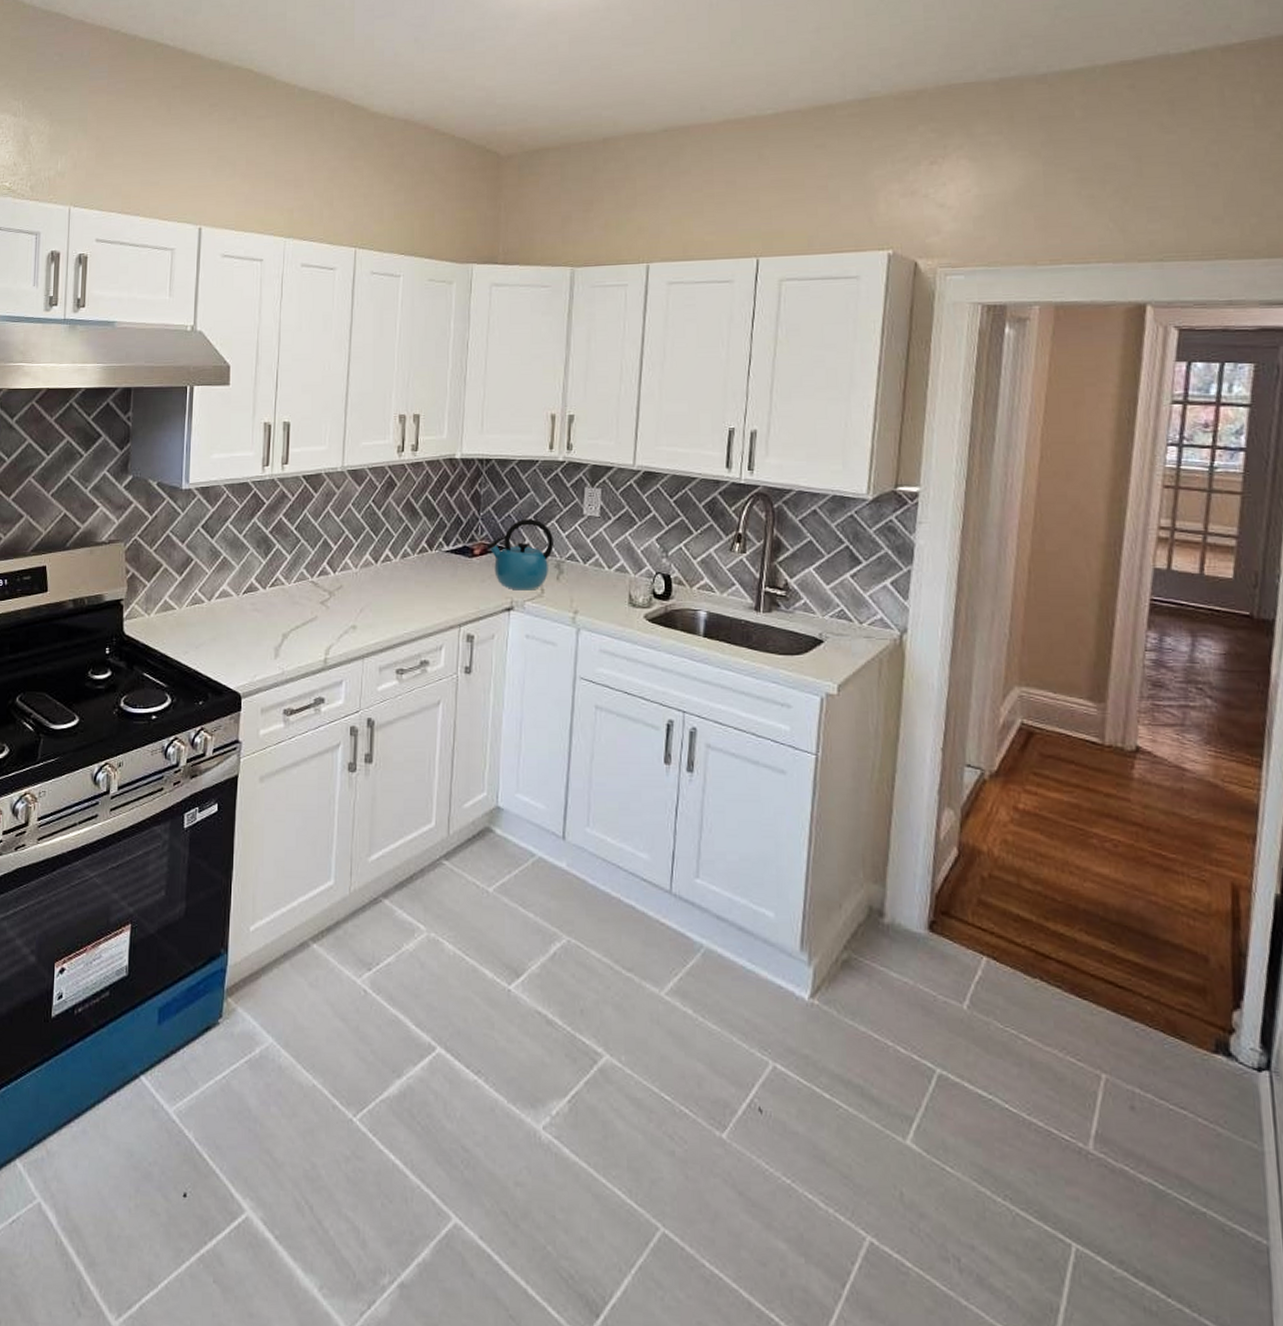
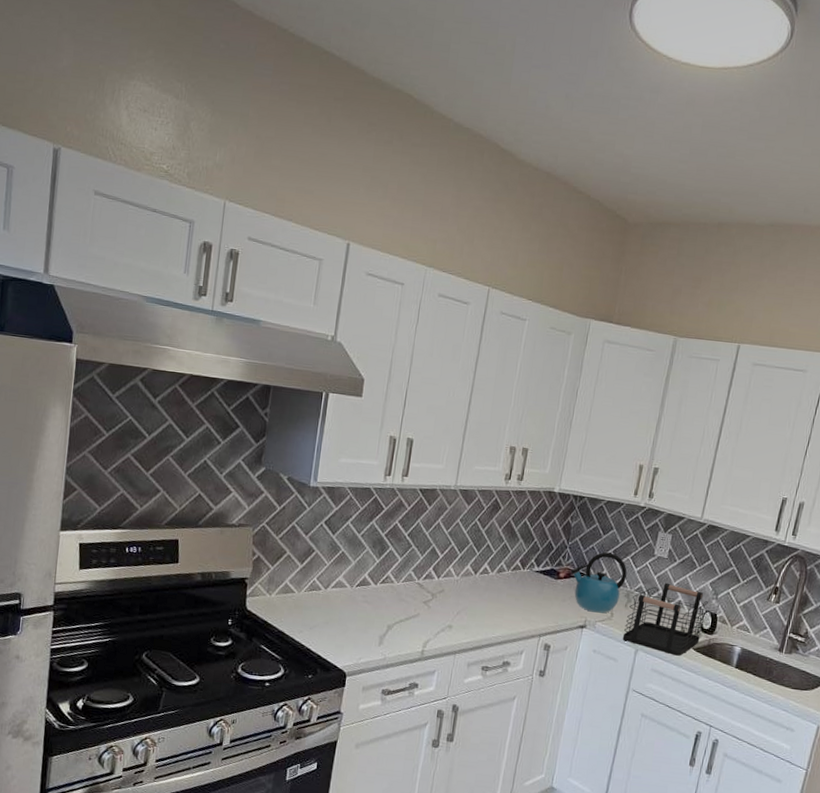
dish rack: none [559,545,658,632] -> present [622,582,709,657]

